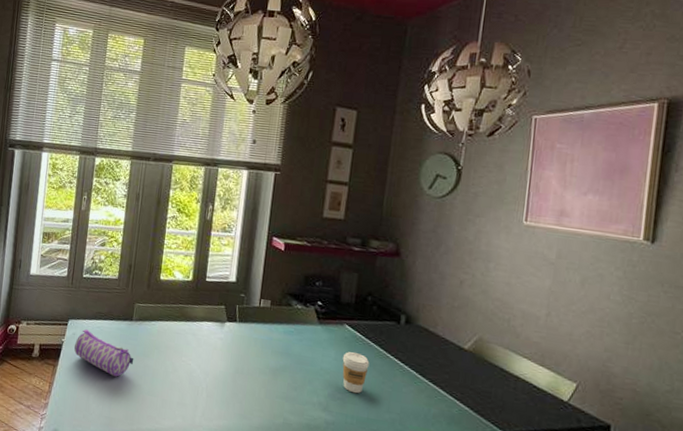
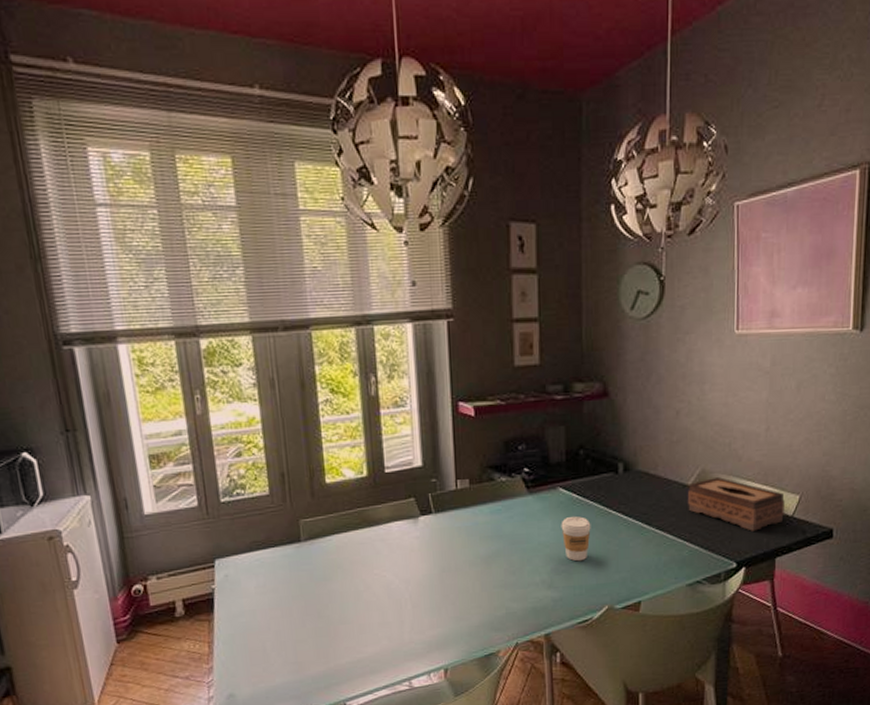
pencil case: present [74,329,134,377] -> none [230,566,314,614]
tissue box: none [462,347,561,408] -> present [688,477,785,531]

